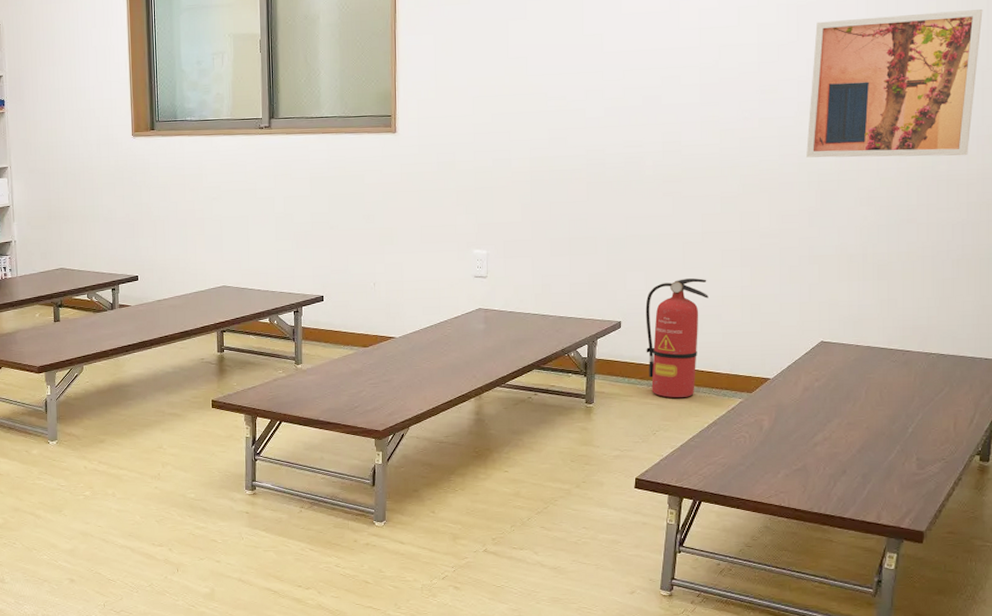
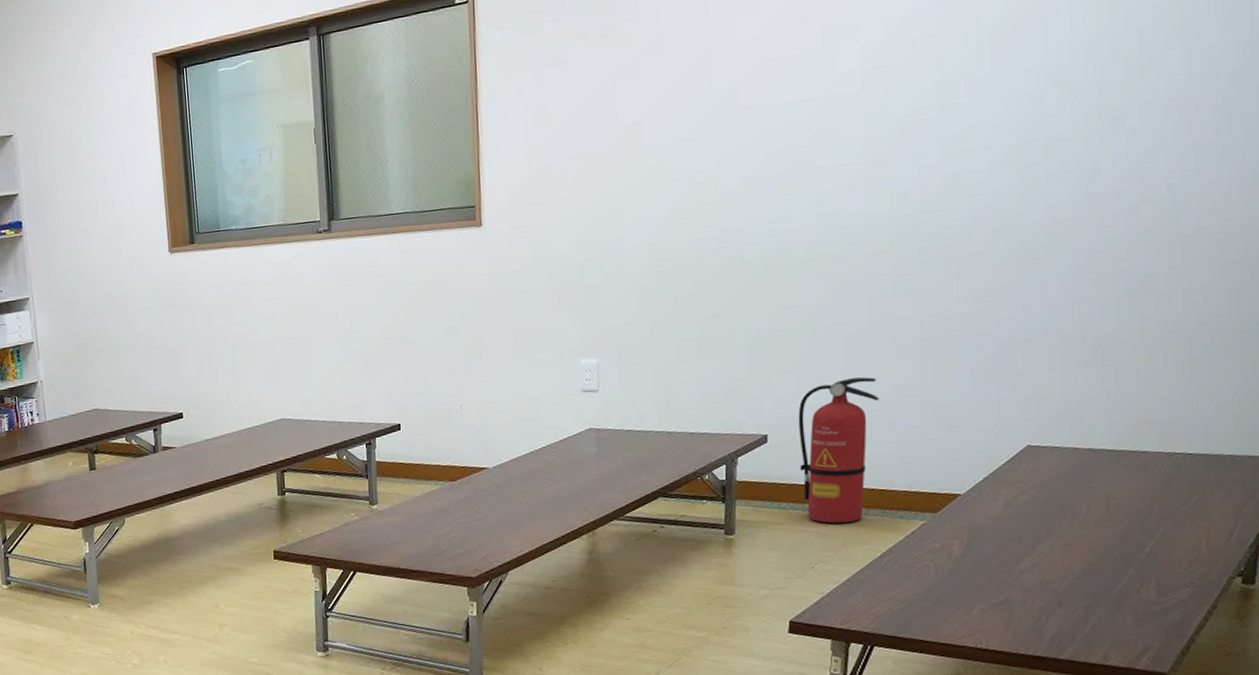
wall art: present [806,8,983,158] -> none [1005,12,1245,220]

